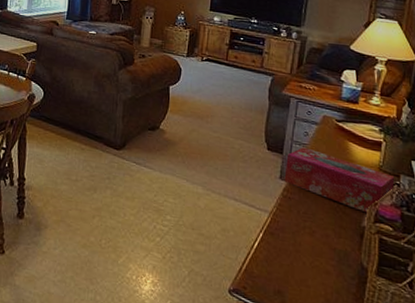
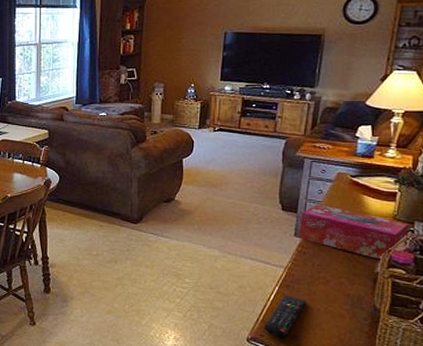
remote control: none [246,244,291,292] -> present [263,295,306,338]

